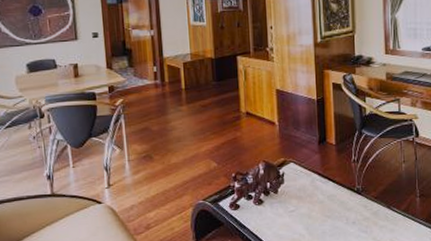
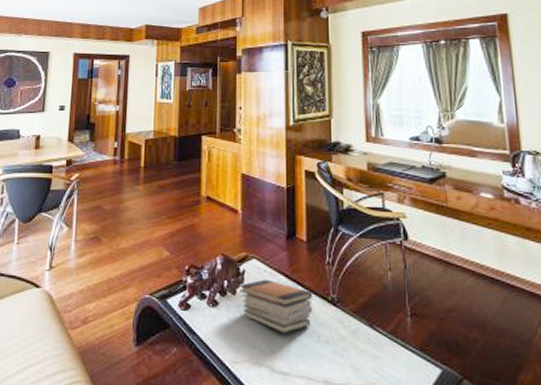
book stack: none [281,178,342,220] -> present [240,279,313,334]

